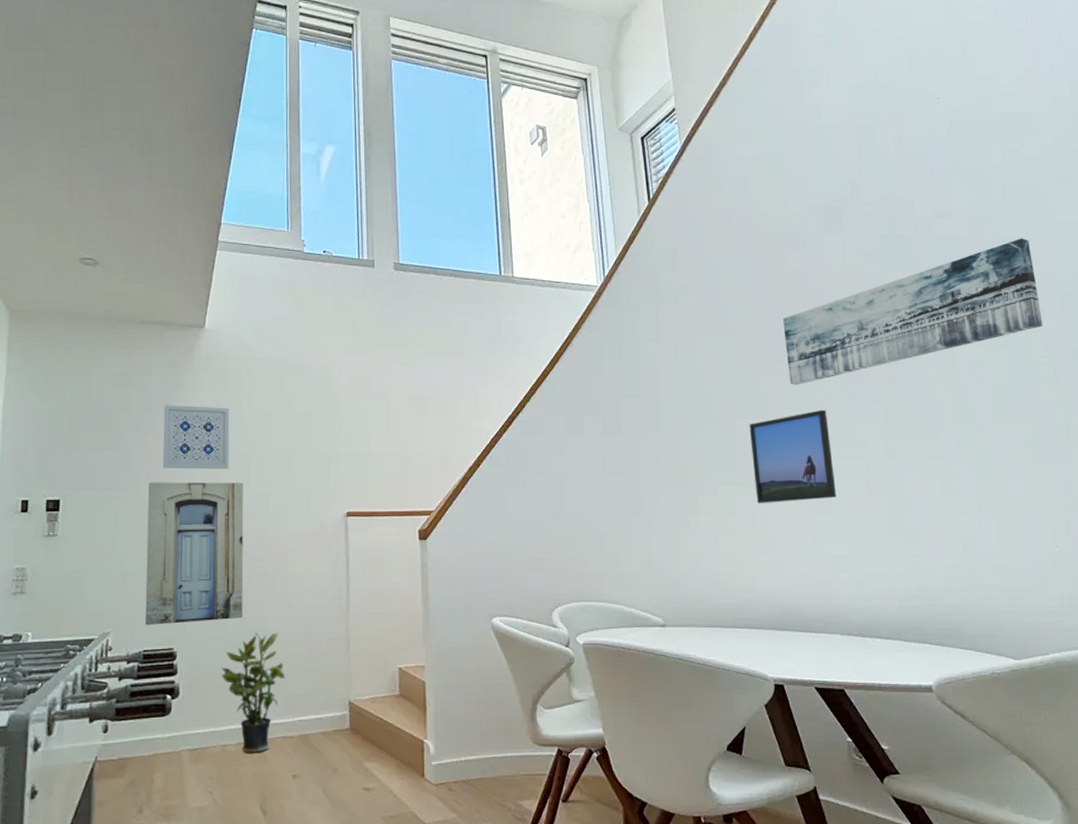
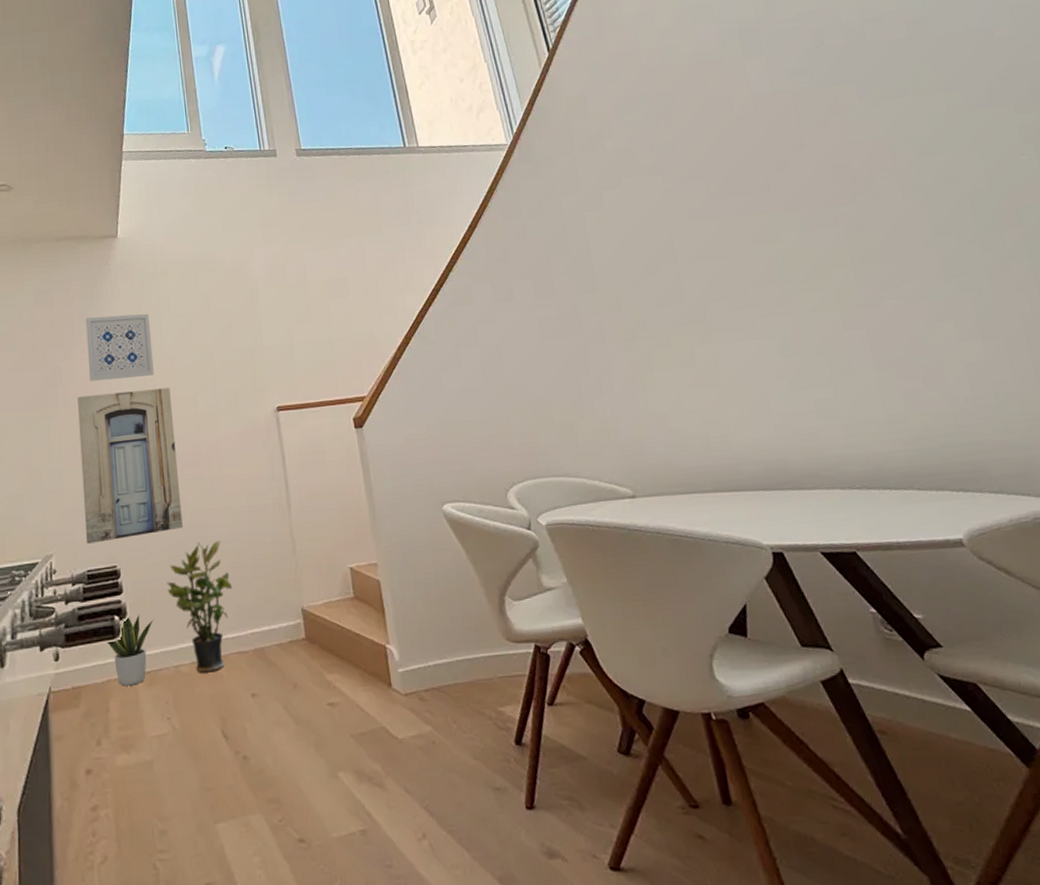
potted plant: none [156,694,206,760] -> present [105,613,155,686]
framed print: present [749,409,837,504] -> none [694,241,808,352]
wall art: present [782,238,1043,385] -> none [713,30,1015,220]

